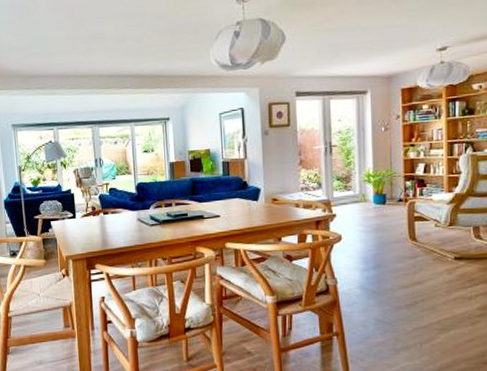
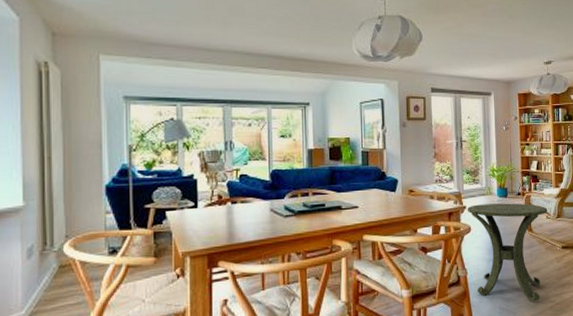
side table: none [337,210,437,314] -> present [467,203,548,301]

